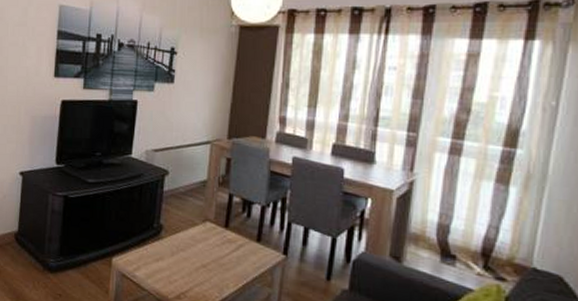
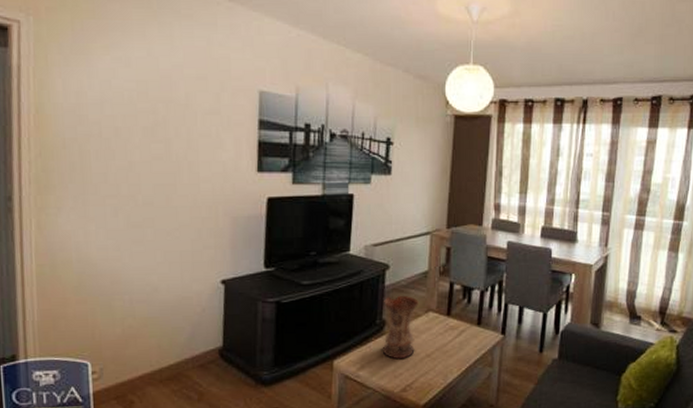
vase: none [158,201,196,266] -> present [382,295,418,359]

